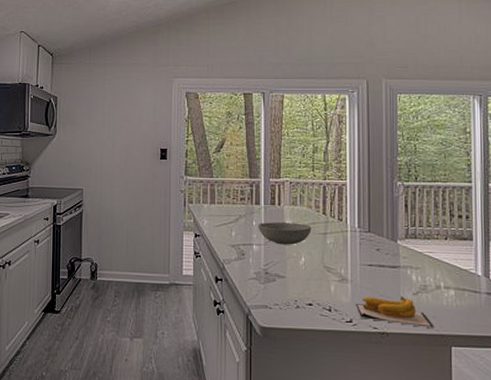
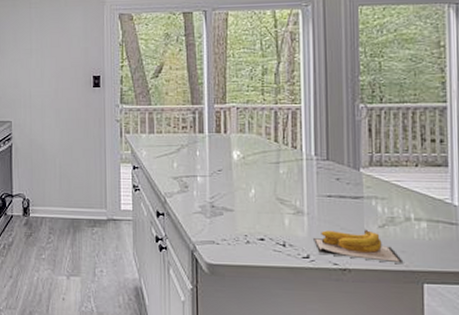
bowl: present [257,222,312,245] -> none [201,152,262,176]

